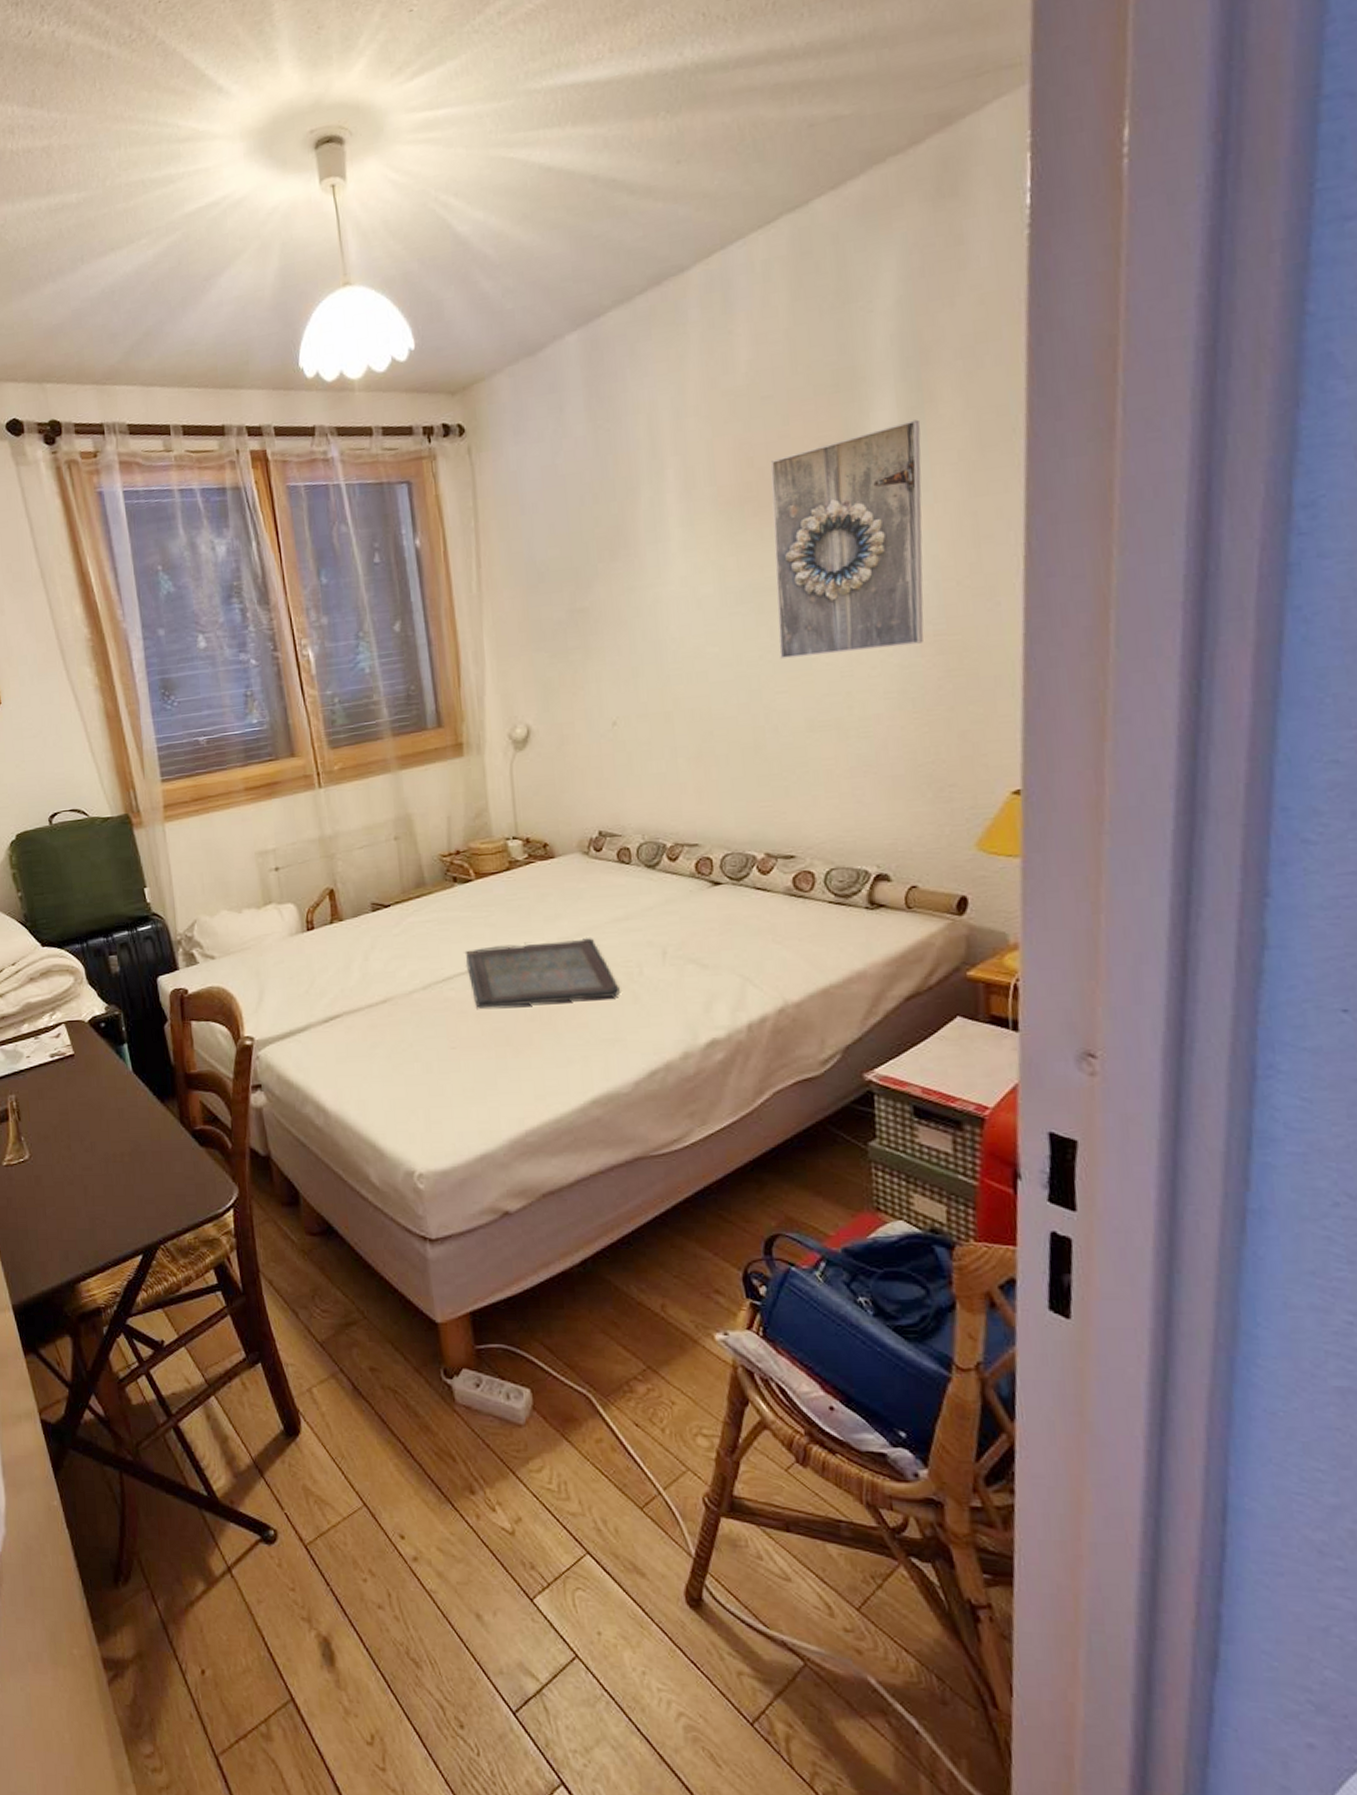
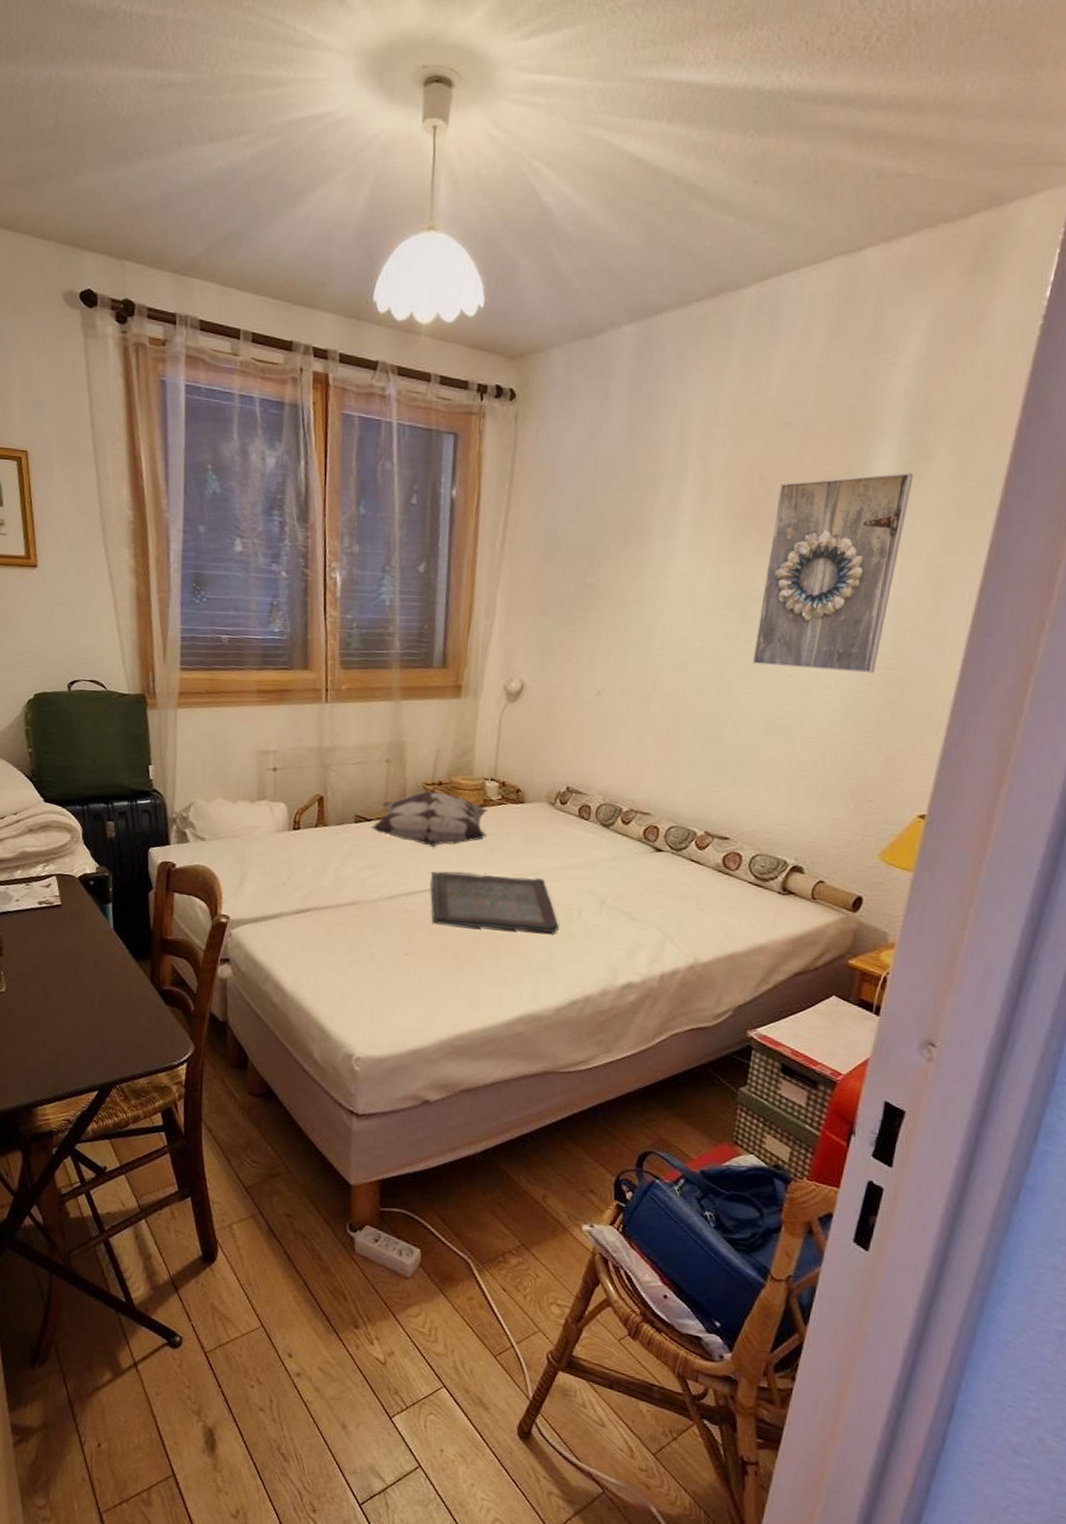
decorative pillow: none [391,862,518,924] -> present [371,790,489,848]

